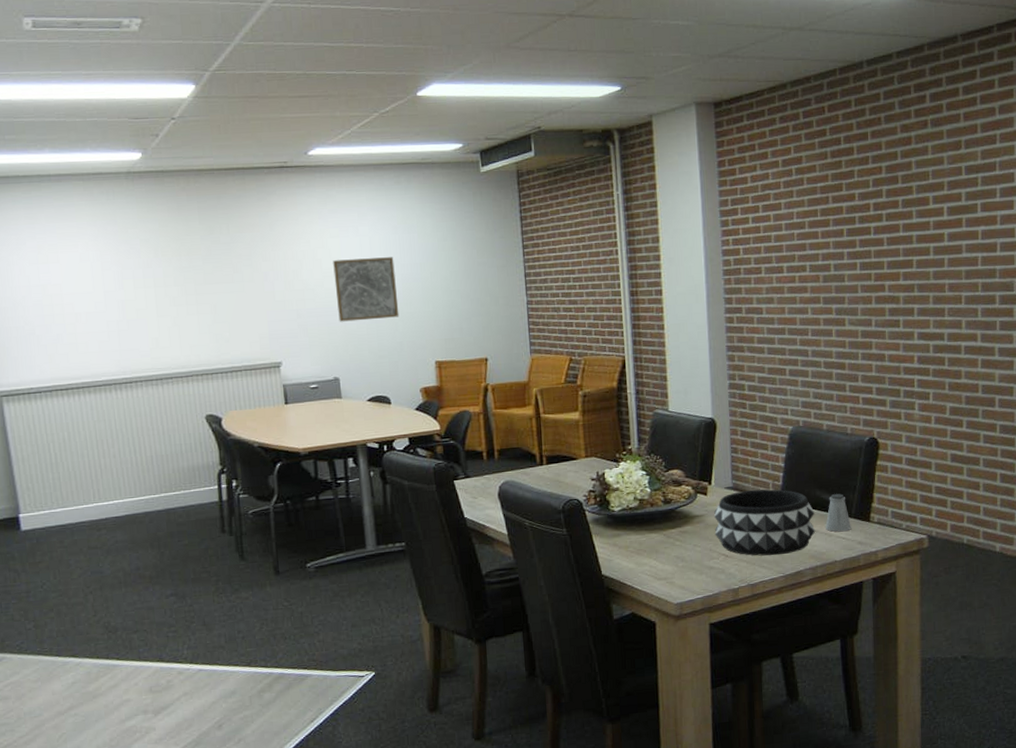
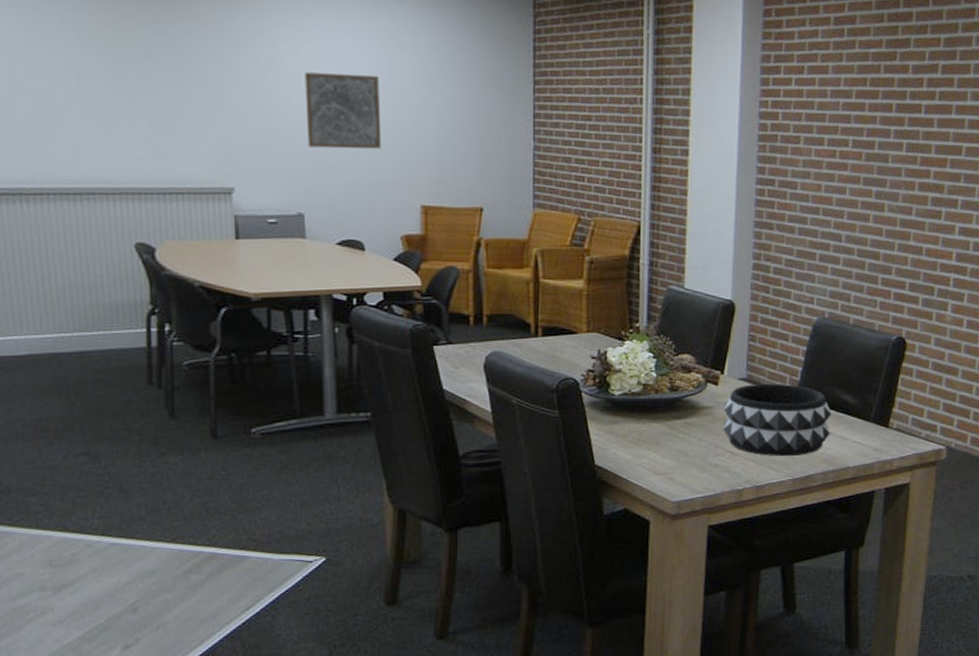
saltshaker: present [825,494,851,532] -> none [841,395,869,436]

